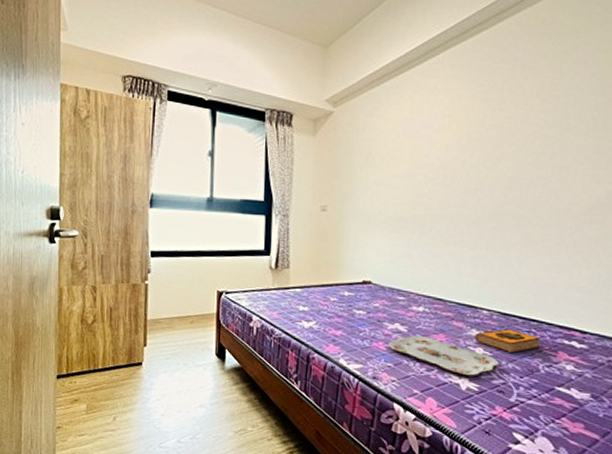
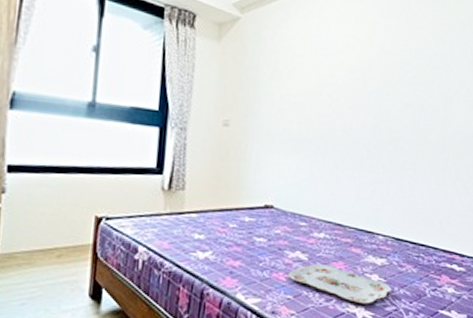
hardback book: present [475,328,541,354] -> none [371,253,428,279]

